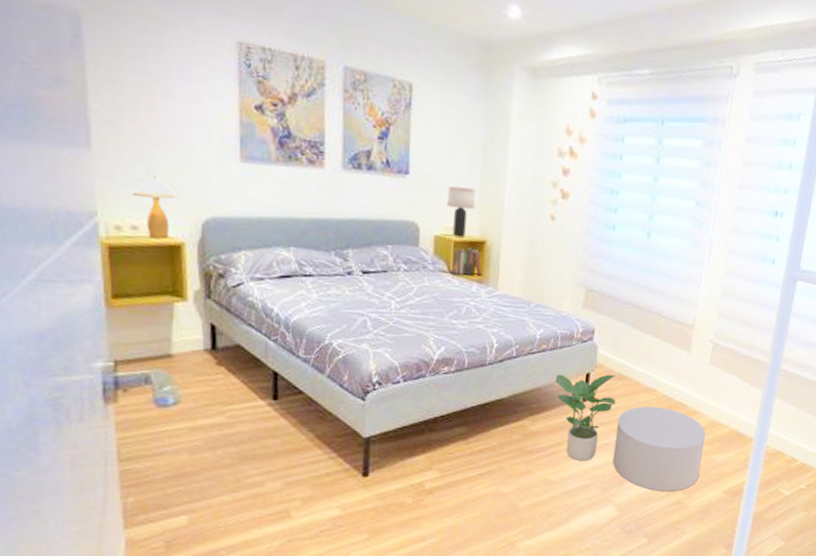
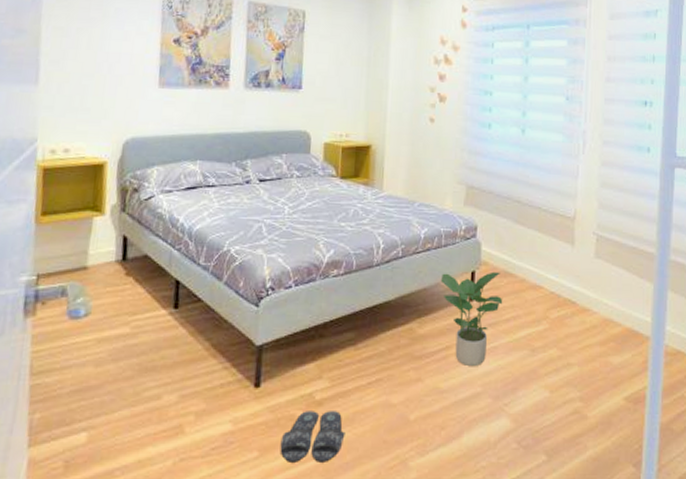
table lamp: present [133,176,178,240] -> none [68,104,105,160]
slippers: none [390,498,455,544] -> present [280,411,345,462]
table lamp: present [446,186,476,238] -> none [334,97,361,143]
books: present [448,247,483,276] -> none [337,152,369,179]
pouf: present [612,406,706,491] -> none [503,304,599,399]

